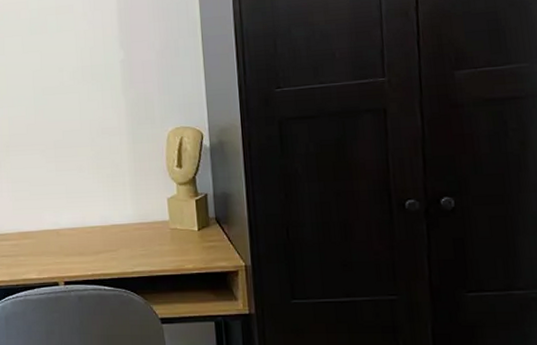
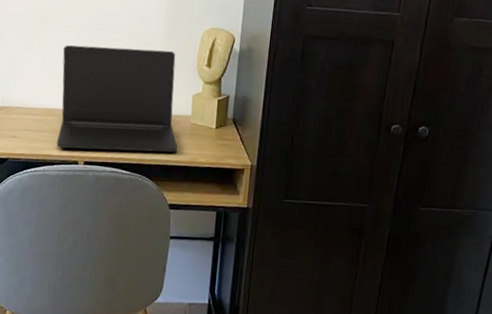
laptop: none [30,157,161,270] -> present [56,45,178,153]

